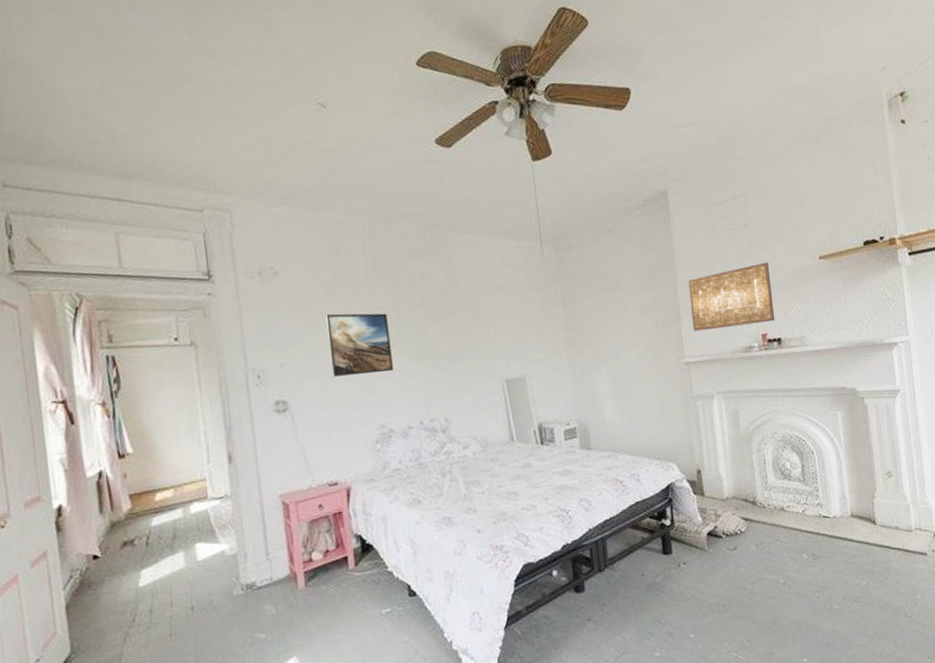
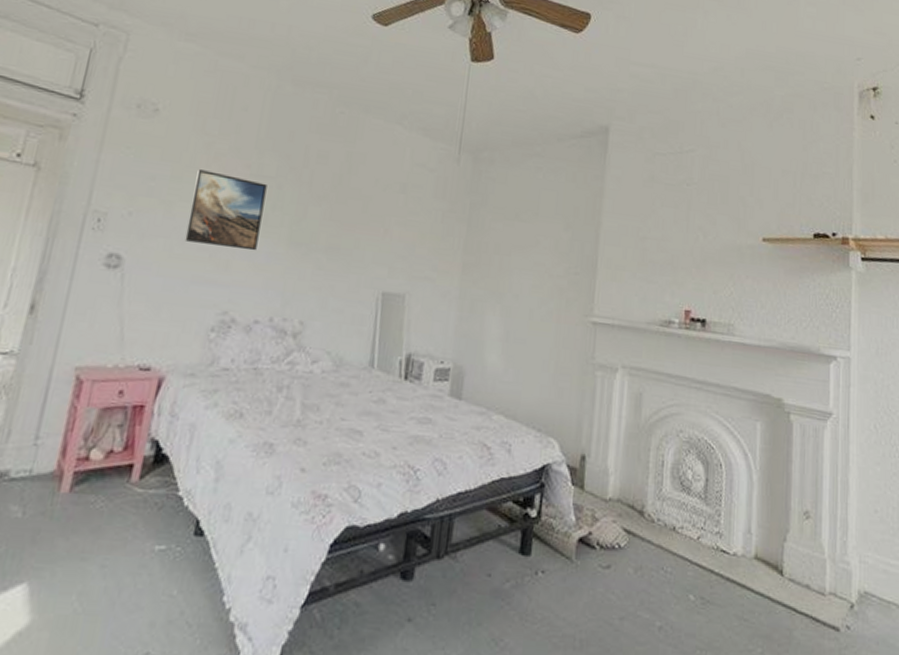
wall art: present [688,262,776,332] -> none [609,228,705,299]

